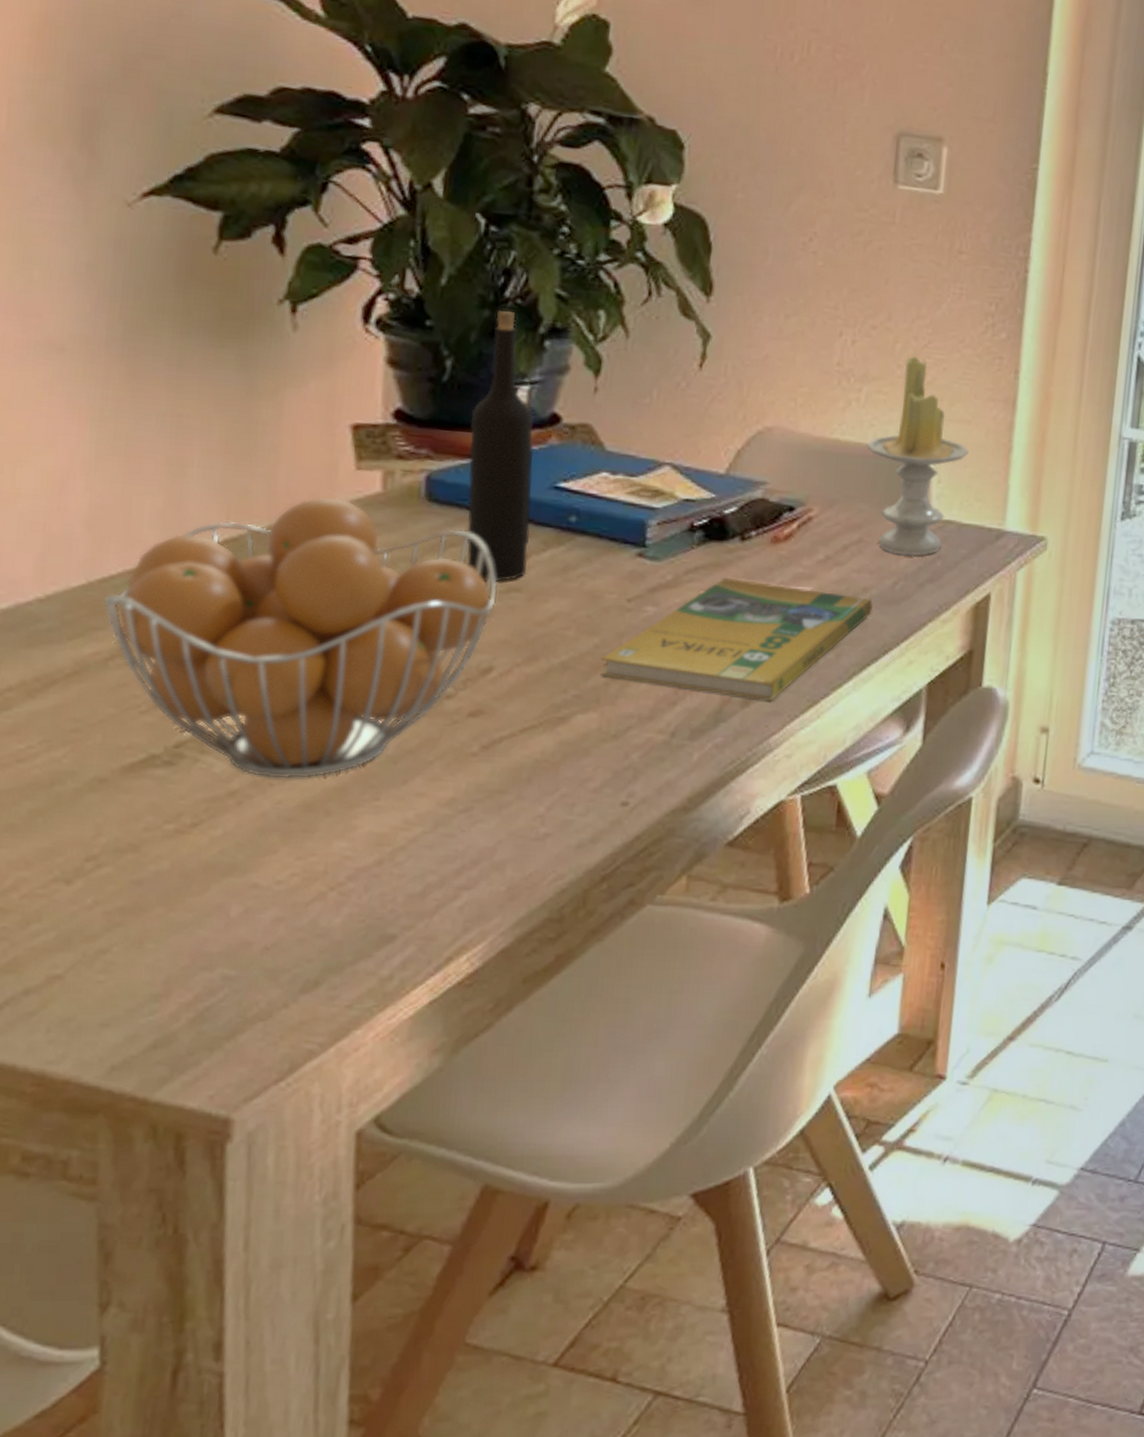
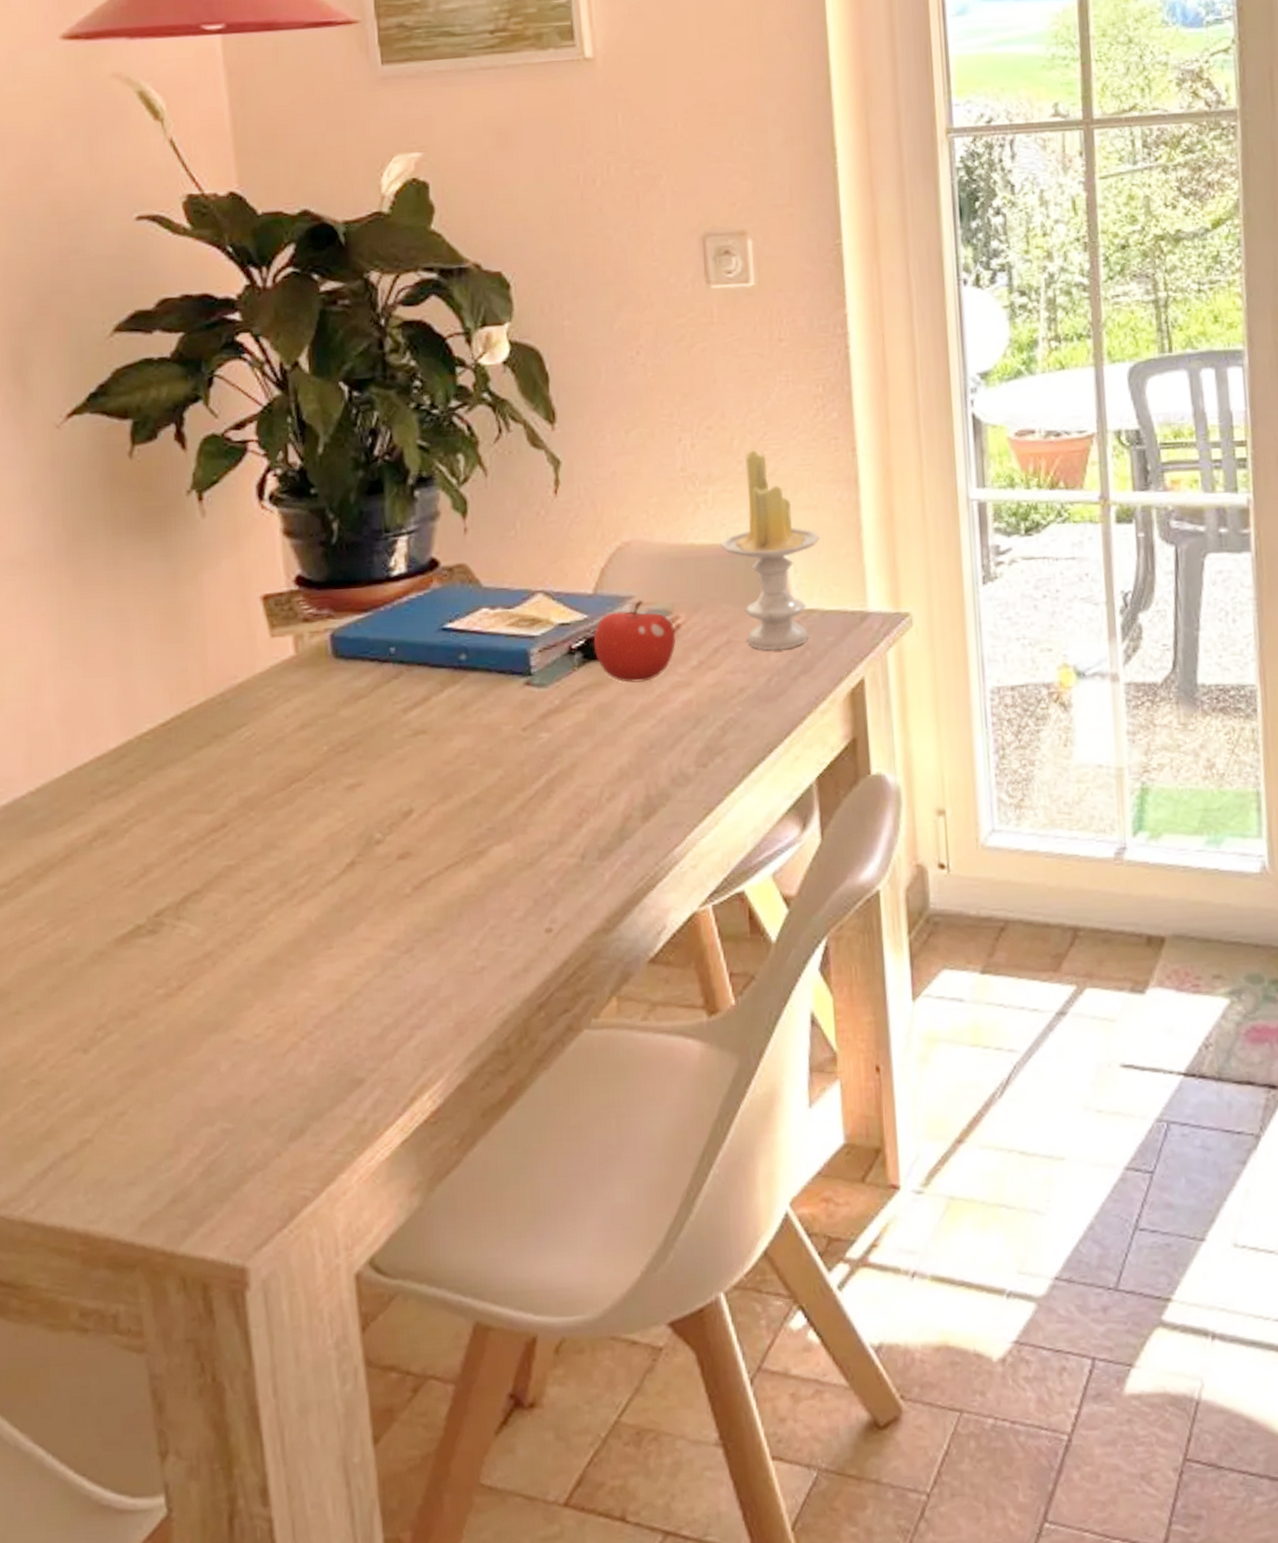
fruit basket: present [104,496,498,779] -> none [81,665,407,937]
wine bottle: present [467,311,534,581] -> none [361,469,429,727]
booklet: present [601,577,873,701] -> none [507,695,752,814]
fruit: none [717,486,806,569] -> present [593,599,675,683]

